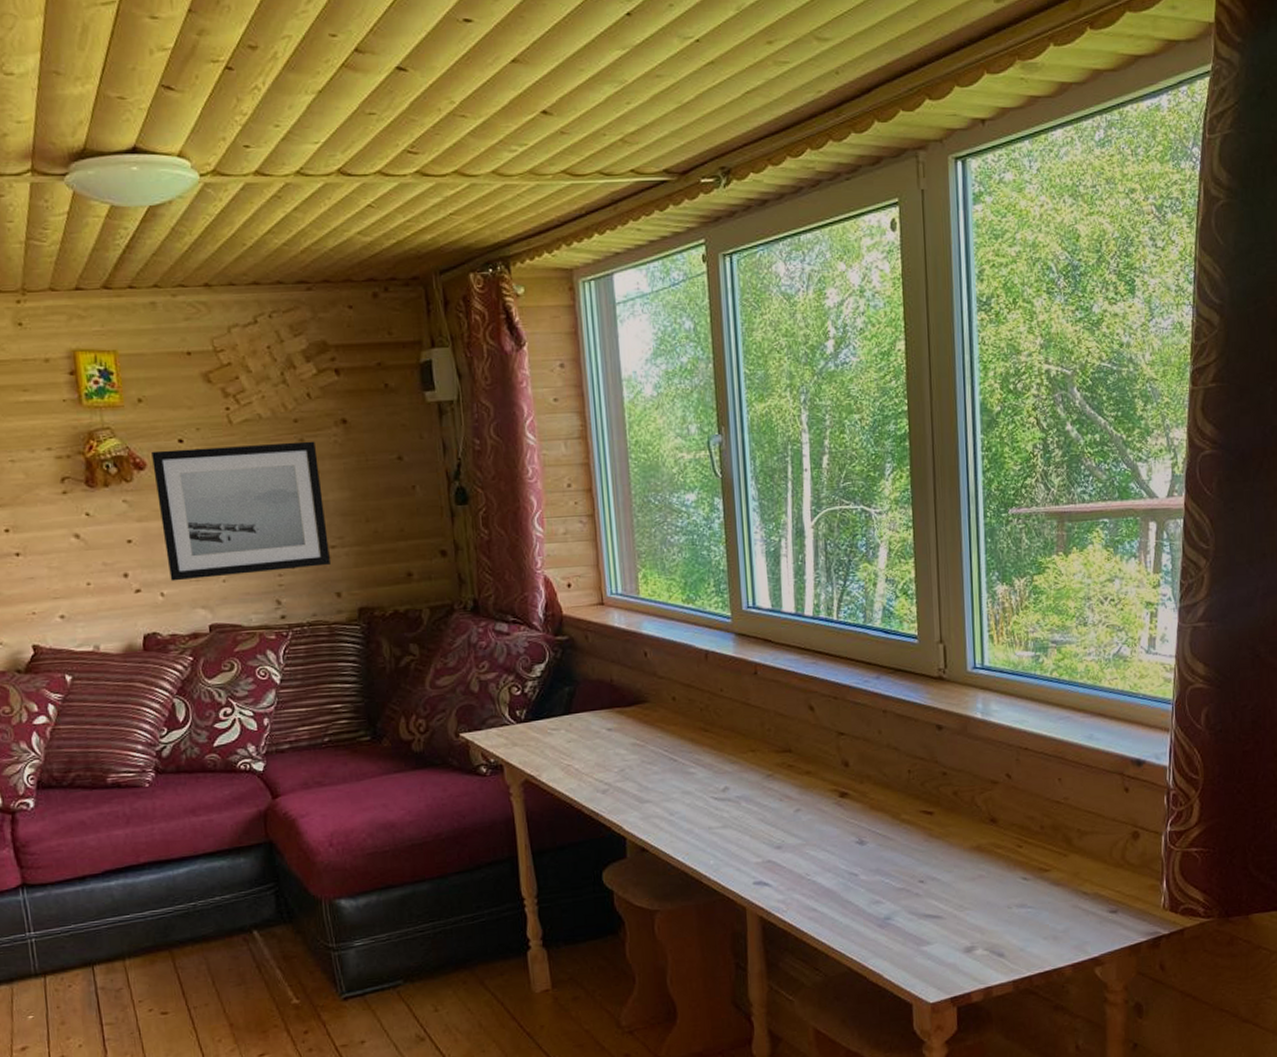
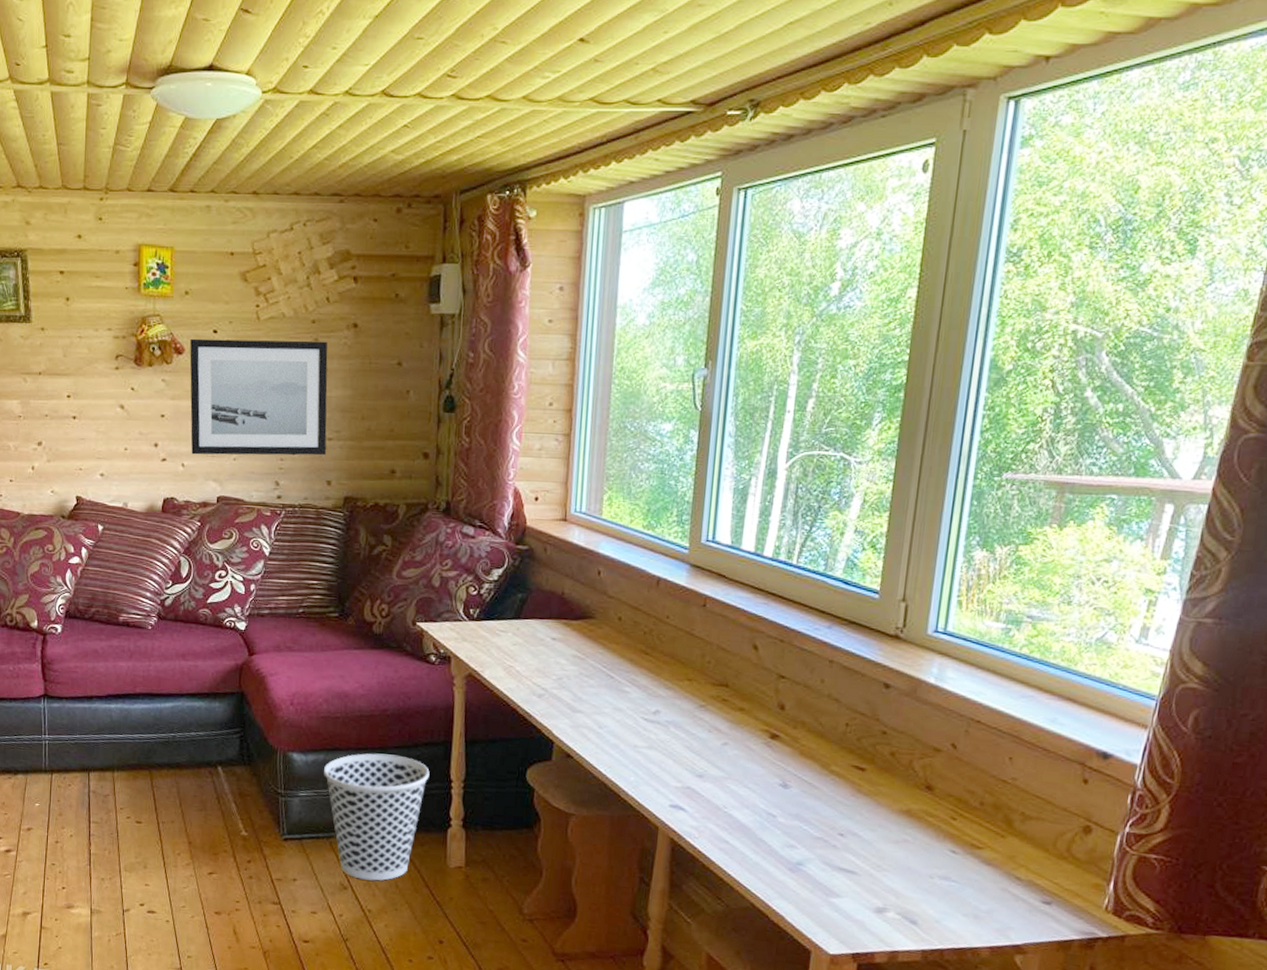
wastebasket: none [379,881,499,1026] -> present [324,753,430,881]

